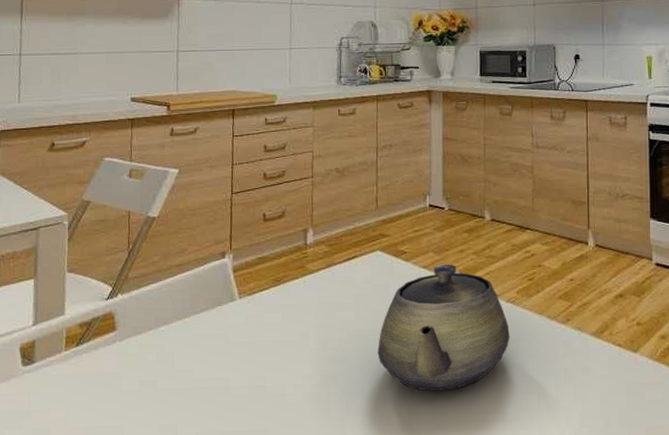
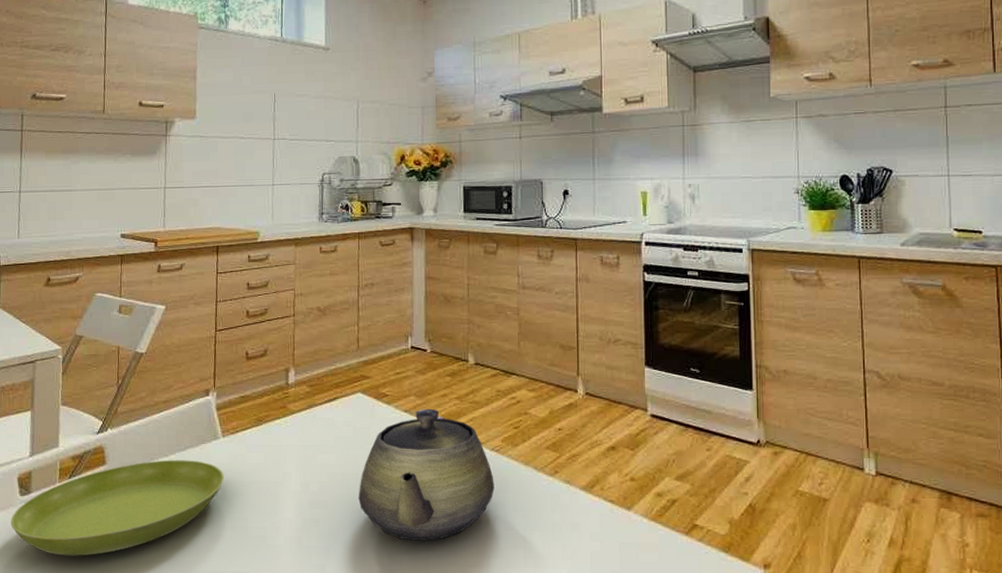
saucer: none [12,322,241,425] -> present [10,460,224,556]

